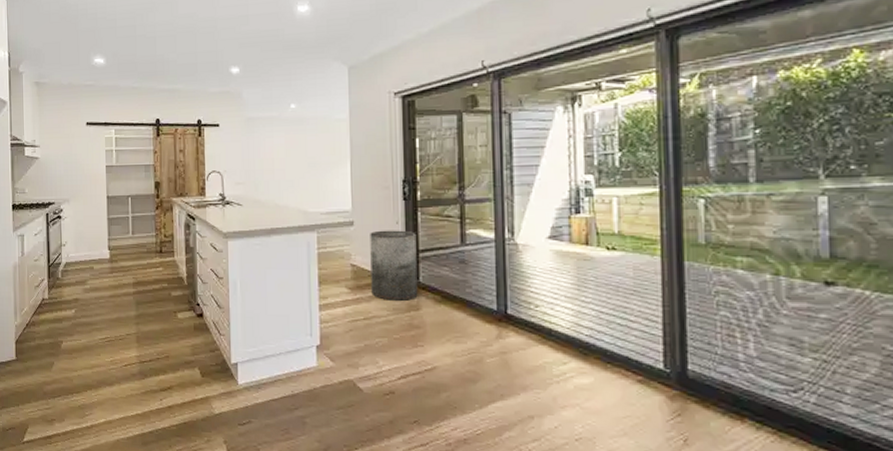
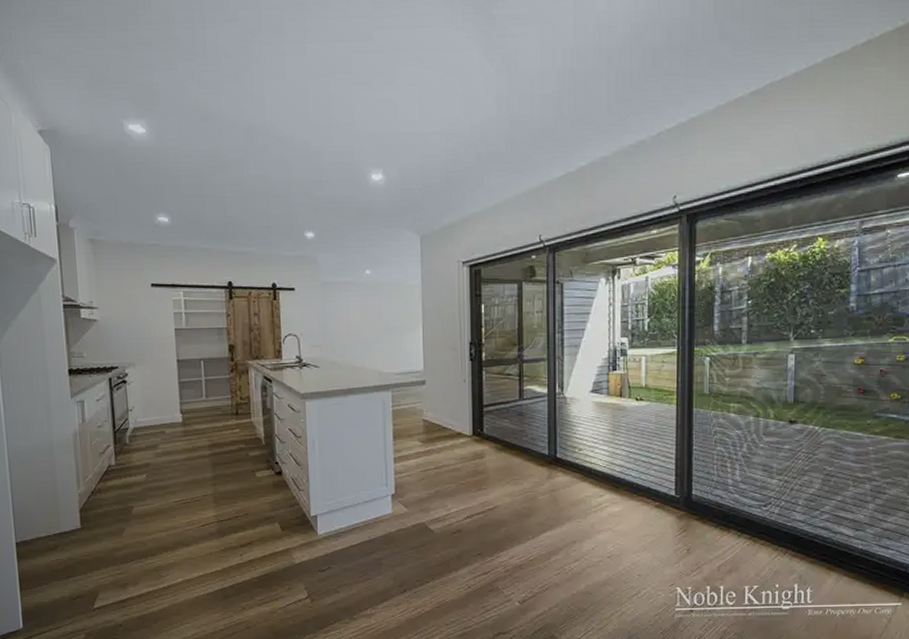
trash can: present [370,230,418,301] -> none [440,387,482,451]

